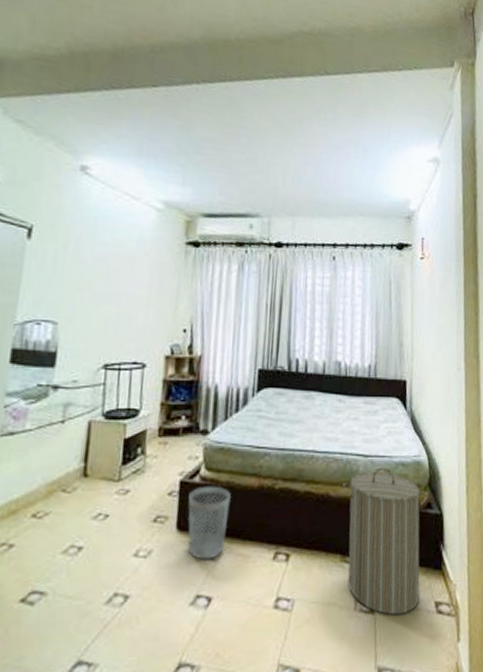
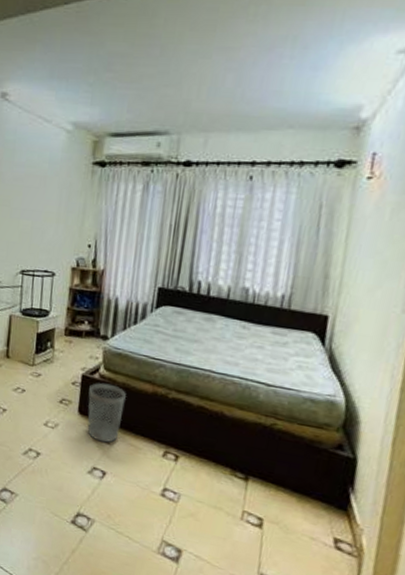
laundry hamper: present [342,468,428,616] -> none [236,399,341,539]

